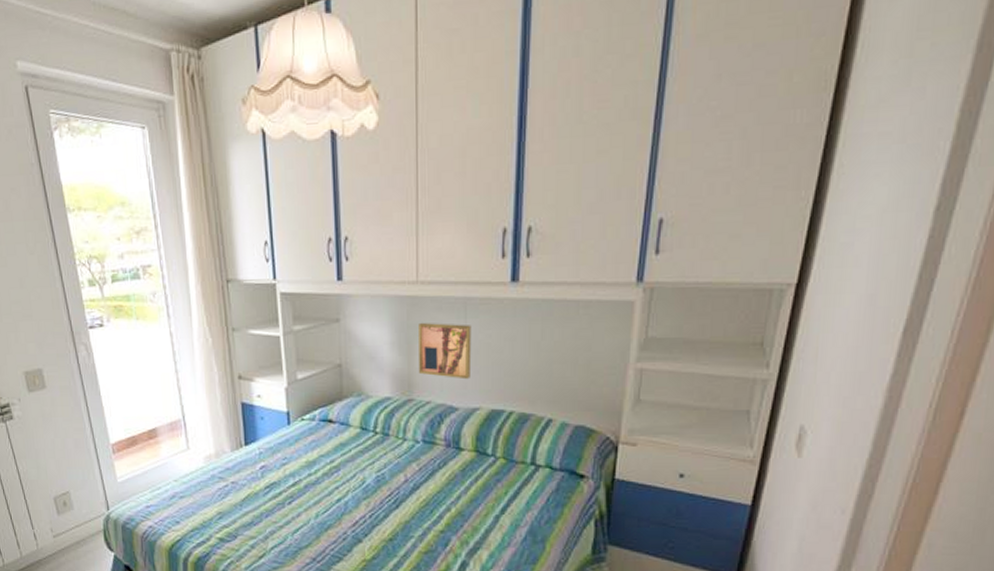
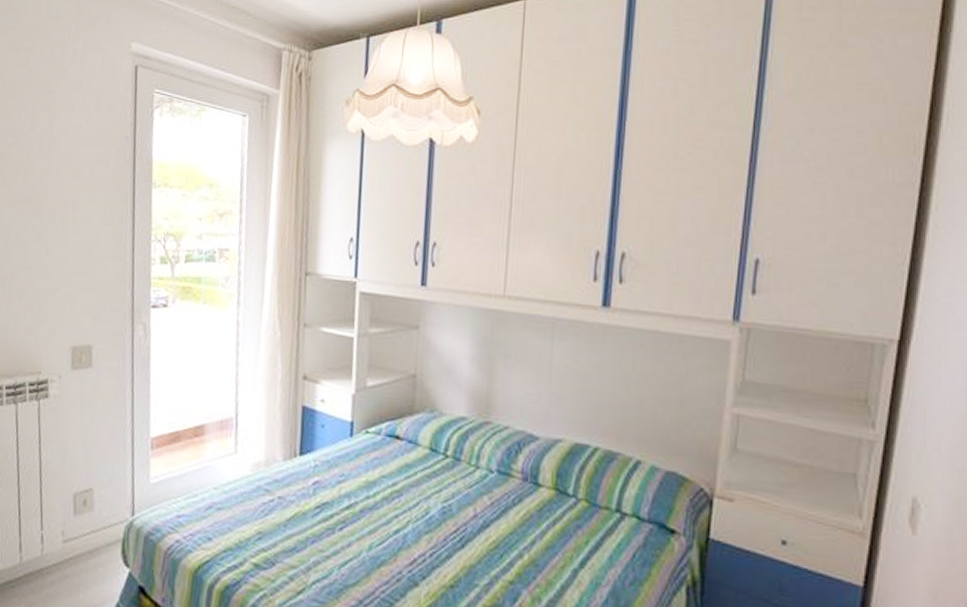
wall art: present [419,322,472,380] -> none [499,338,558,407]

